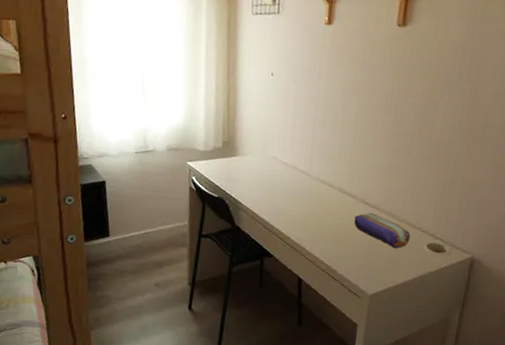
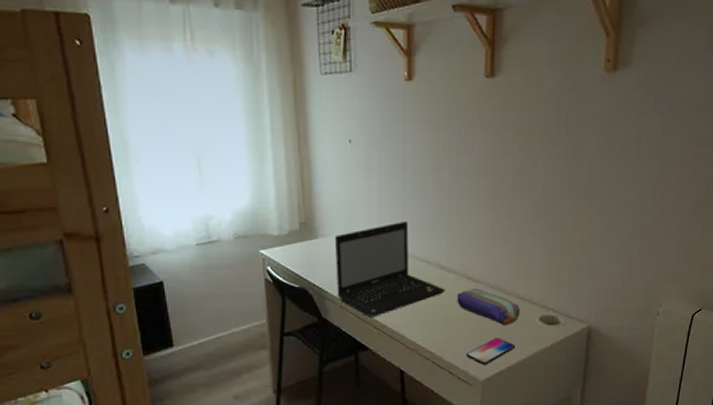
laptop: none [250,147,345,230] -> present [334,221,445,318]
smartphone: none [358,258,404,282] -> present [466,338,516,365]

